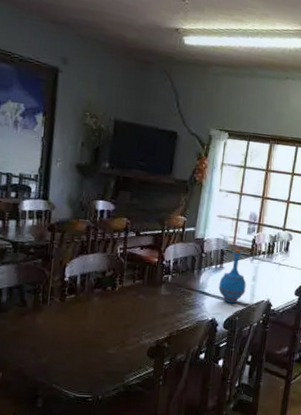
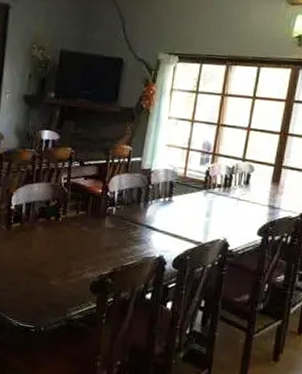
bottle: present [218,248,246,304] -> none [167,180,199,241]

